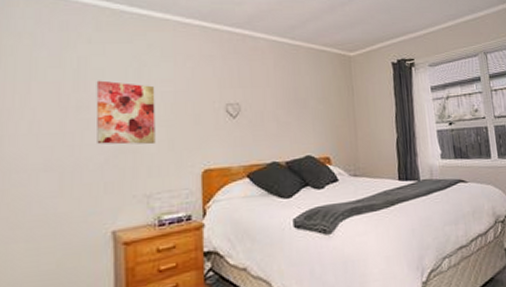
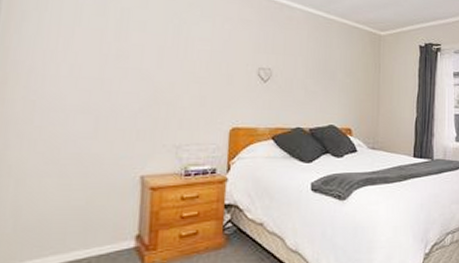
wall art: present [96,80,156,145] -> none [133,32,193,99]

